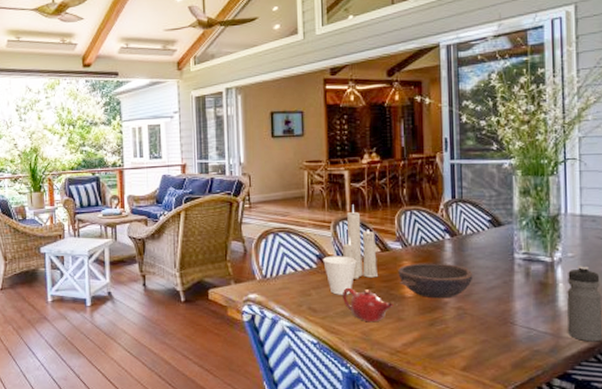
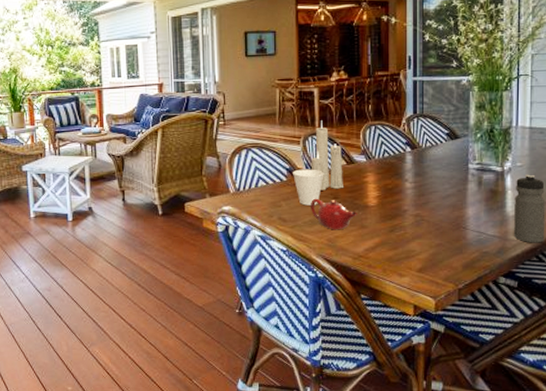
bowl: present [398,263,473,299] -> none [362,174,431,207]

